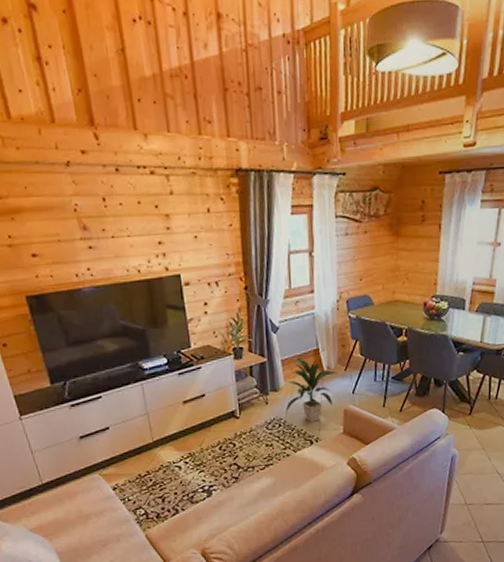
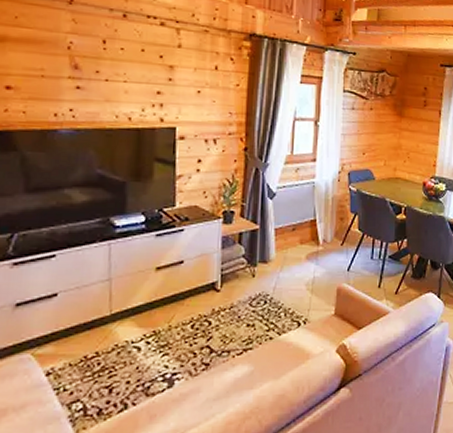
indoor plant: present [285,359,339,422] -> none [273,229,335,300]

